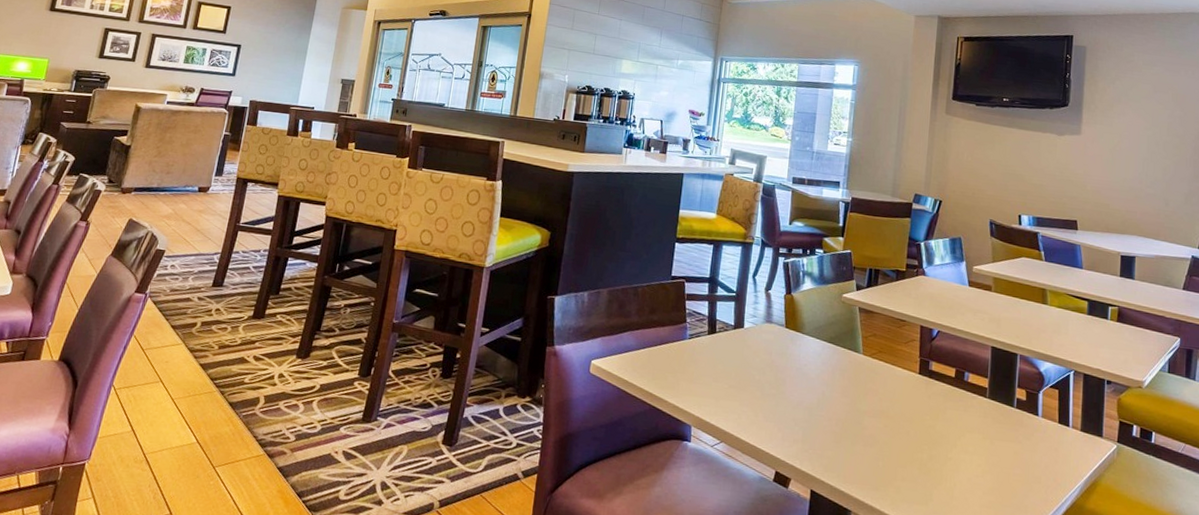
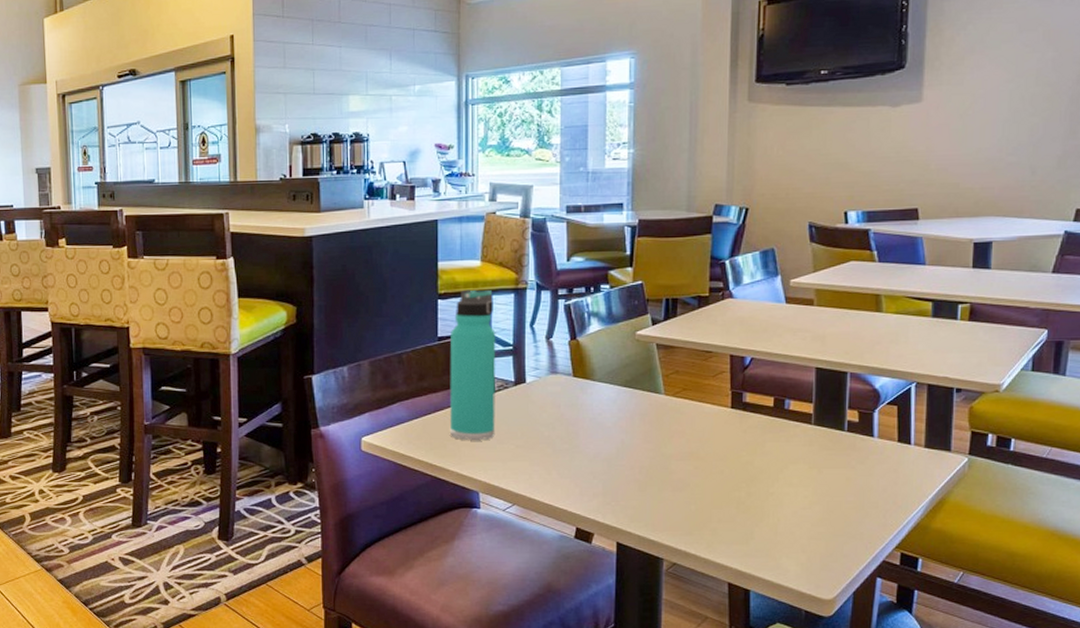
thermos bottle: none [672,237,723,376] -> present [450,289,496,440]

